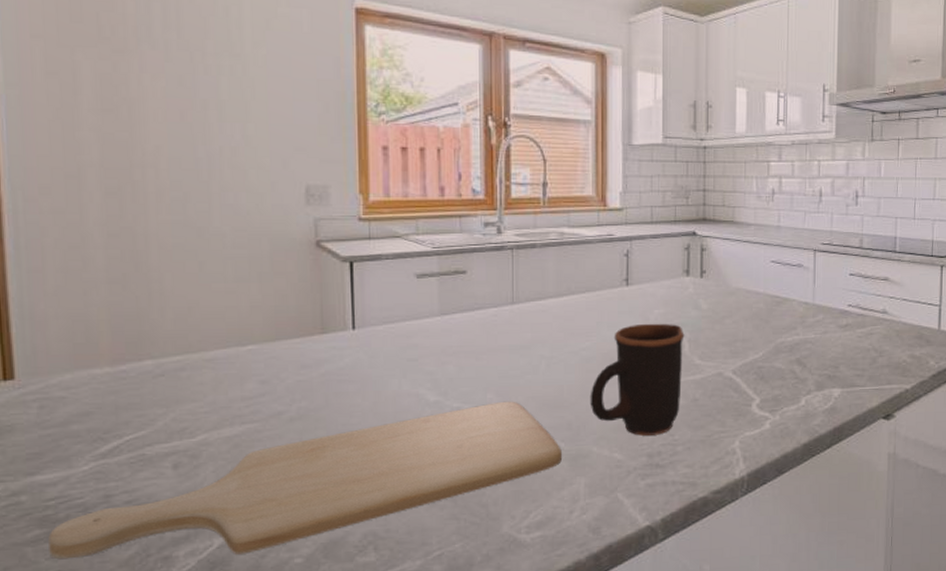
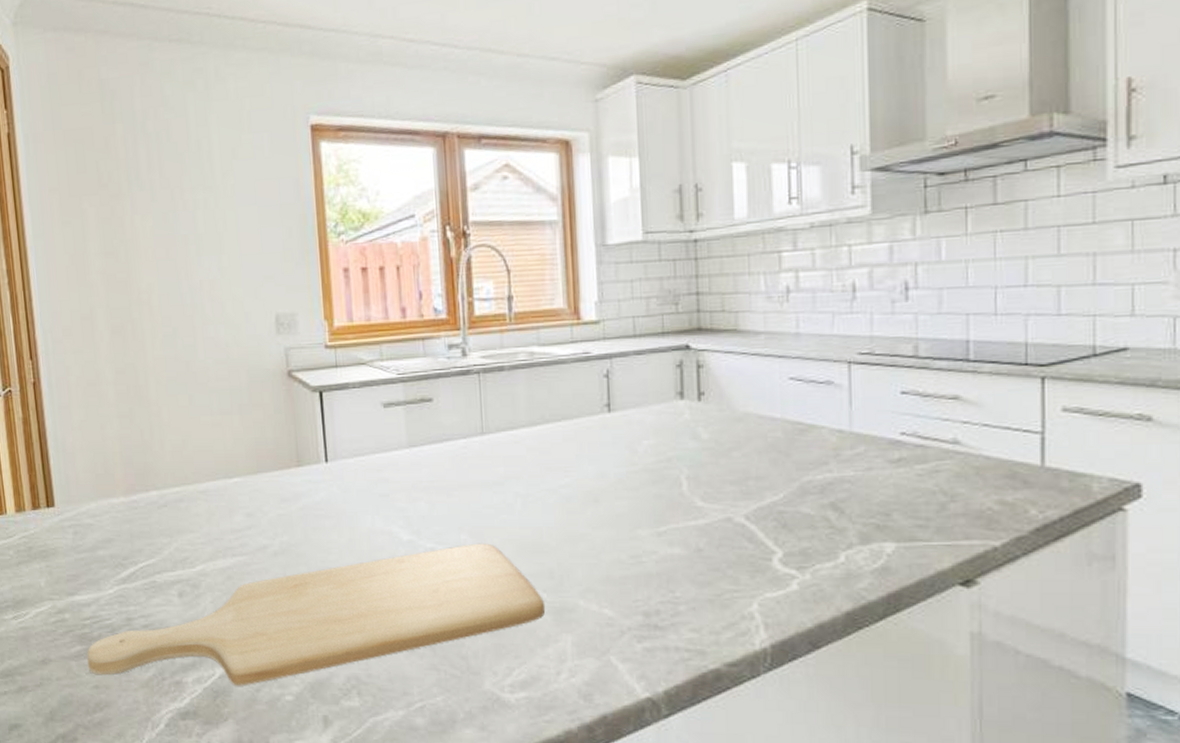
mug: present [590,323,685,436] -> none [572,456,682,590]

